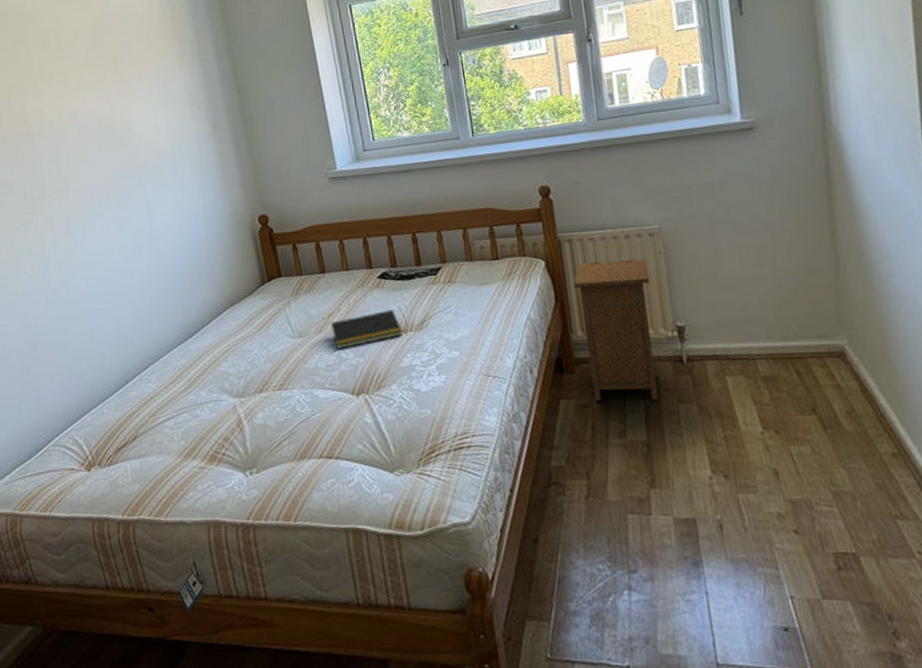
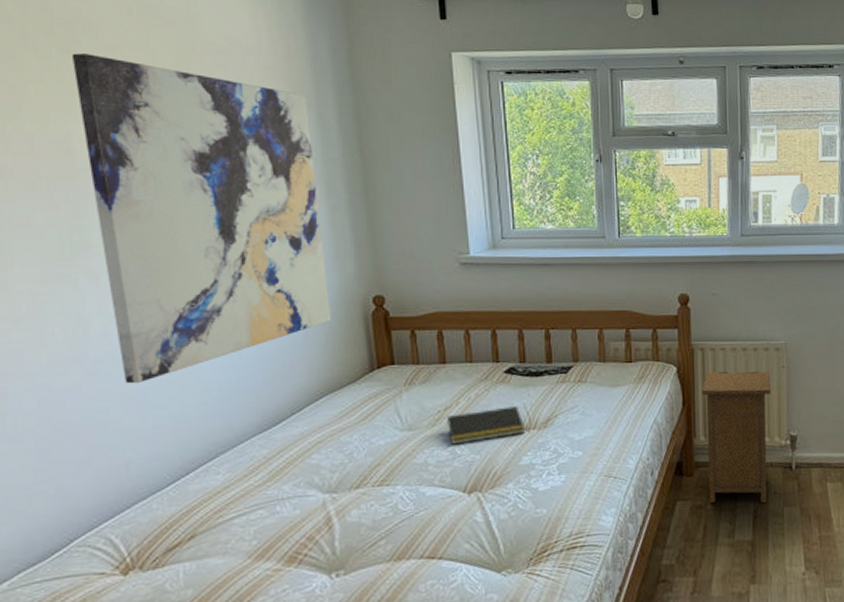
wall art: none [21,39,227,308] -> present [71,53,332,384]

